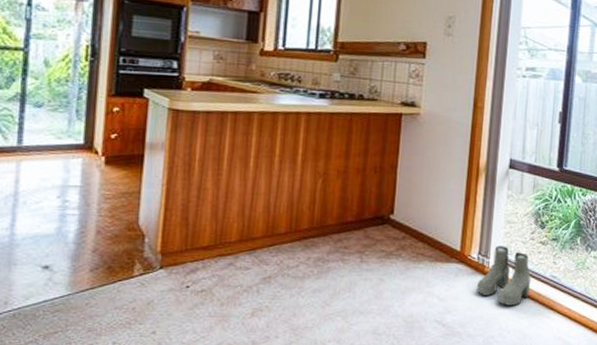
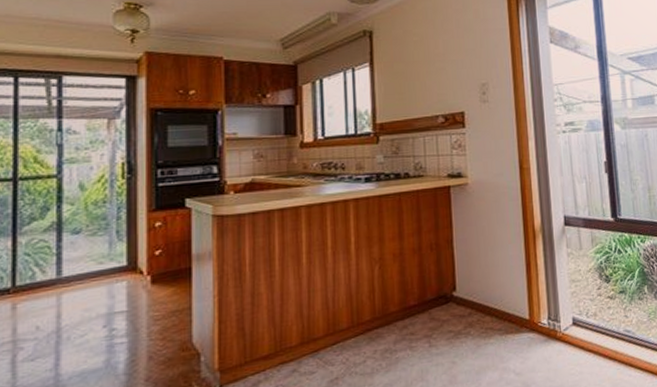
boots: present [476,246,531,306] -> none [551,306,607,370]

